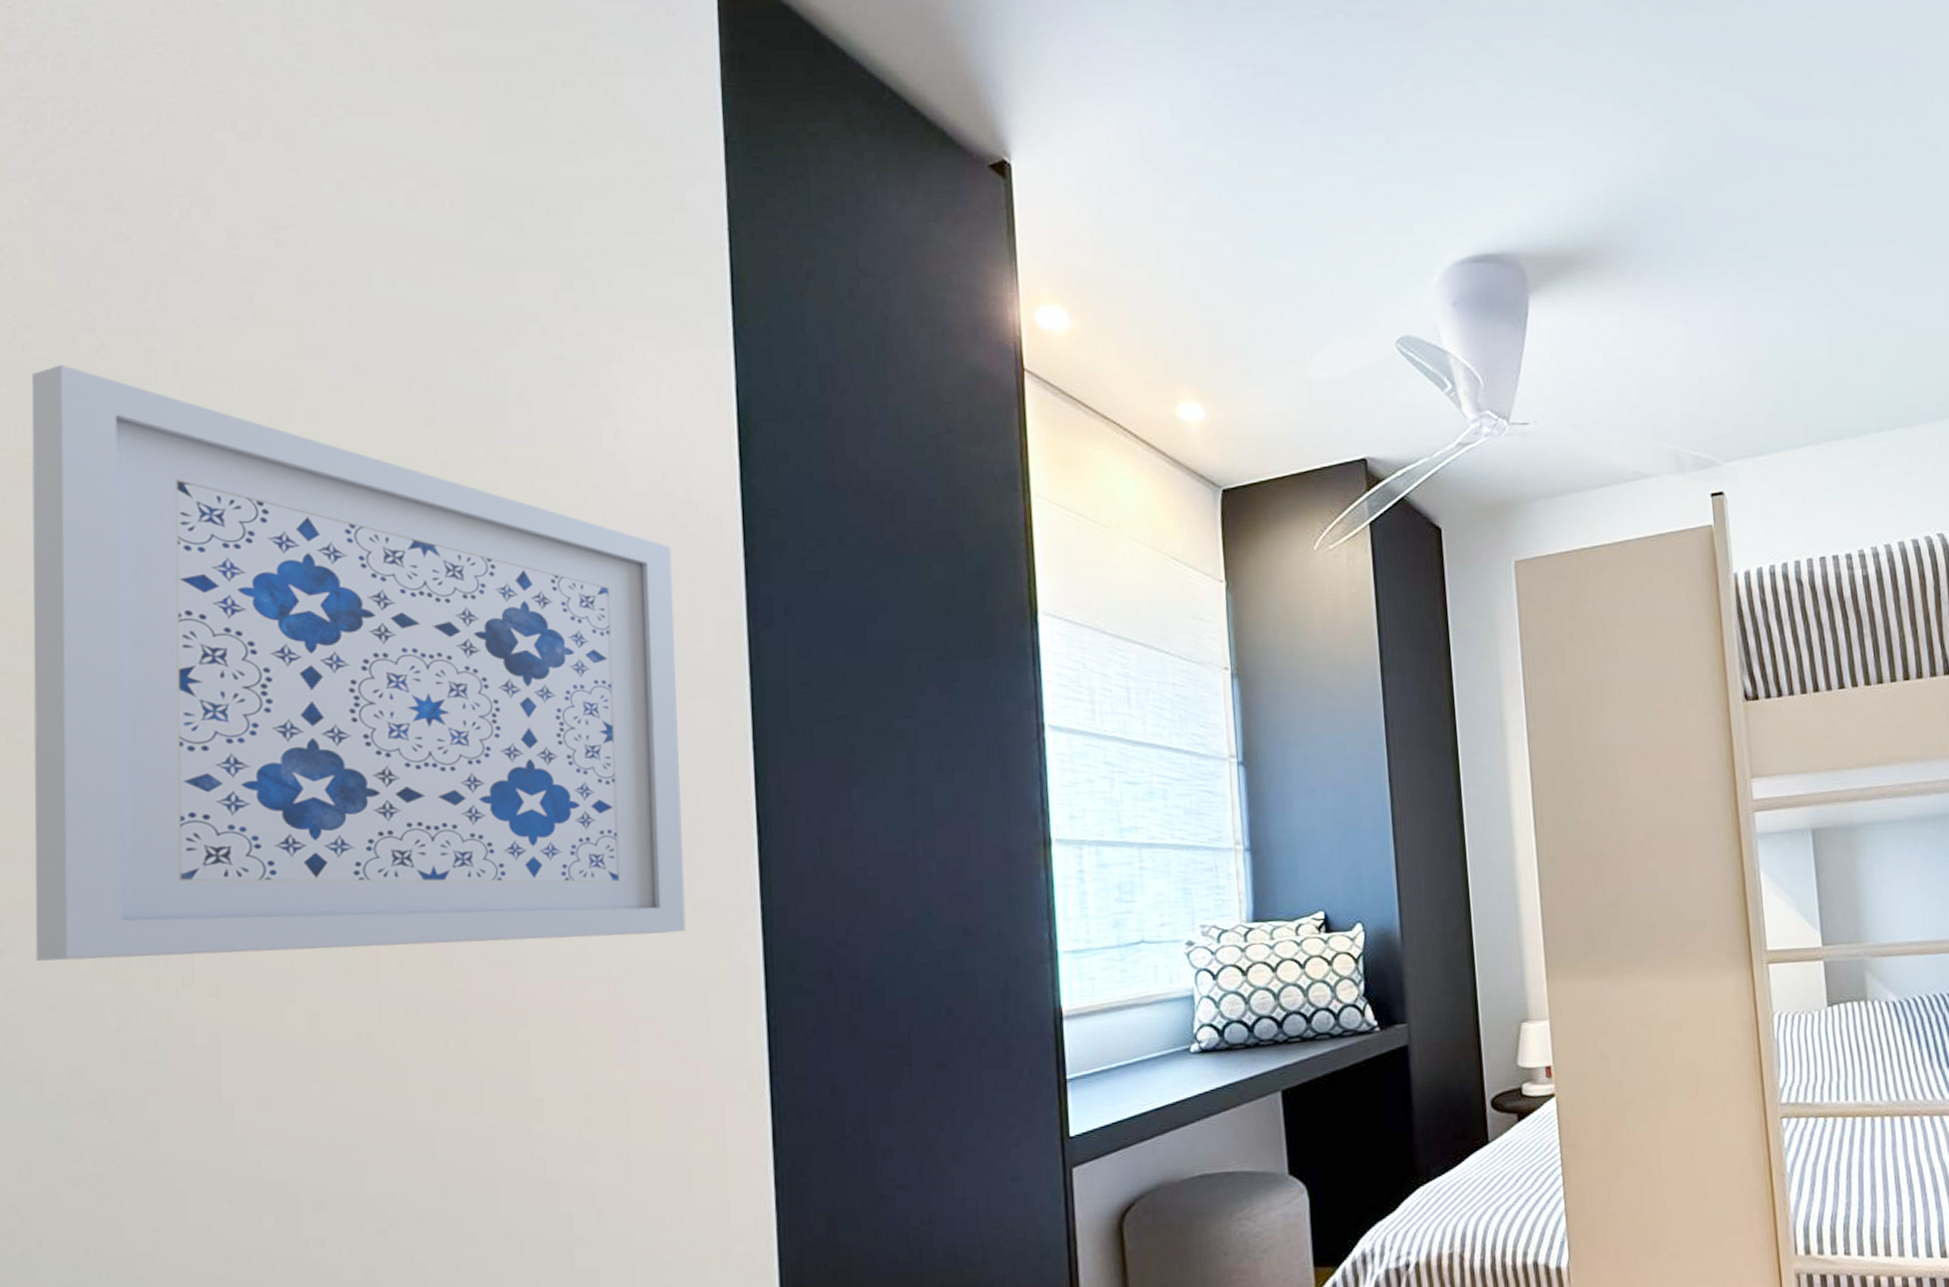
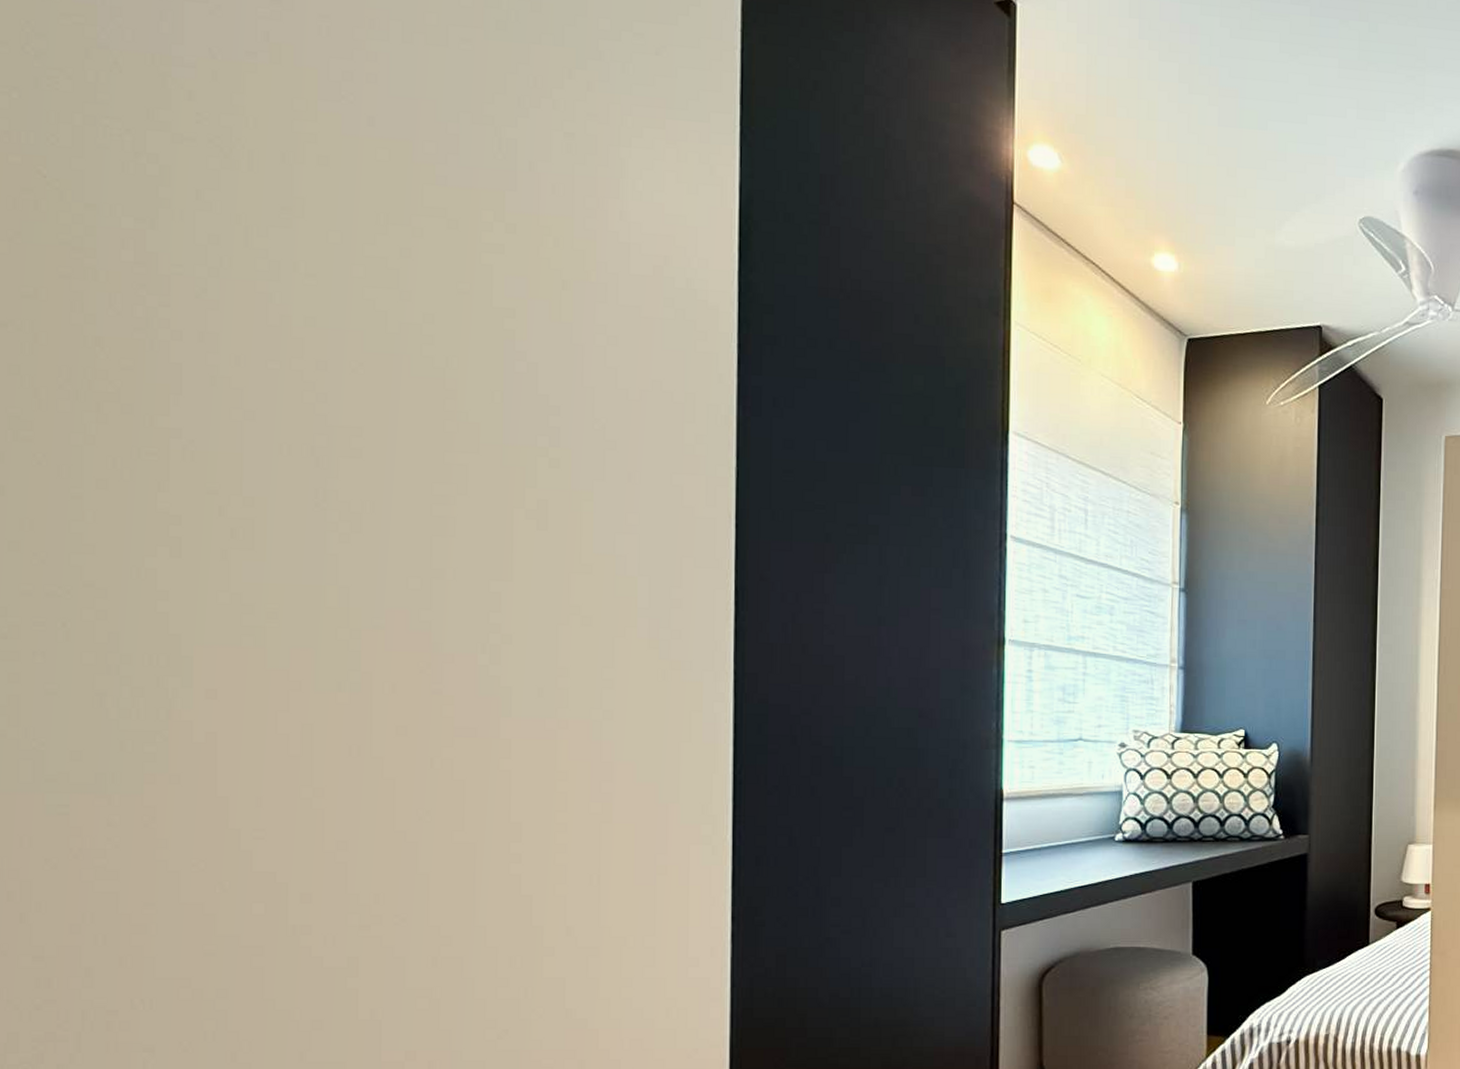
wall art: present [31,365,686,961] -> none [39,77,669,686]

